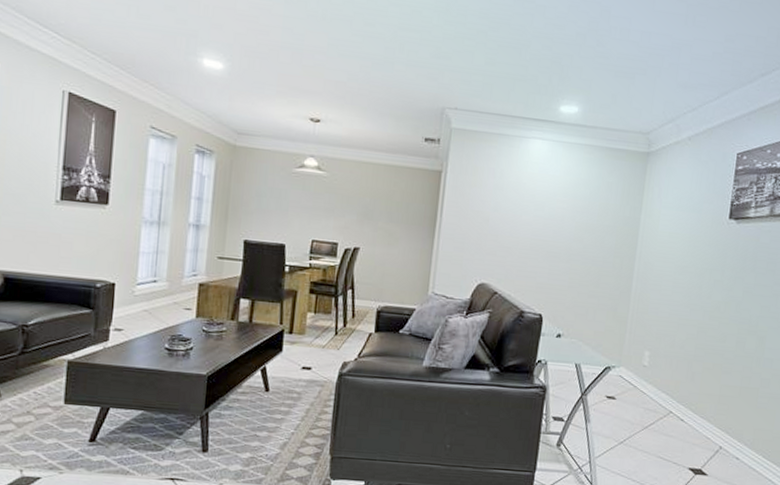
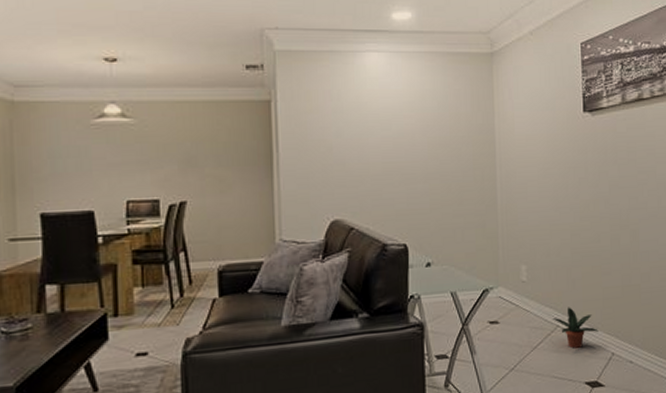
potted plant: none [667,397,710,436] -> present [553,307,599,348]

